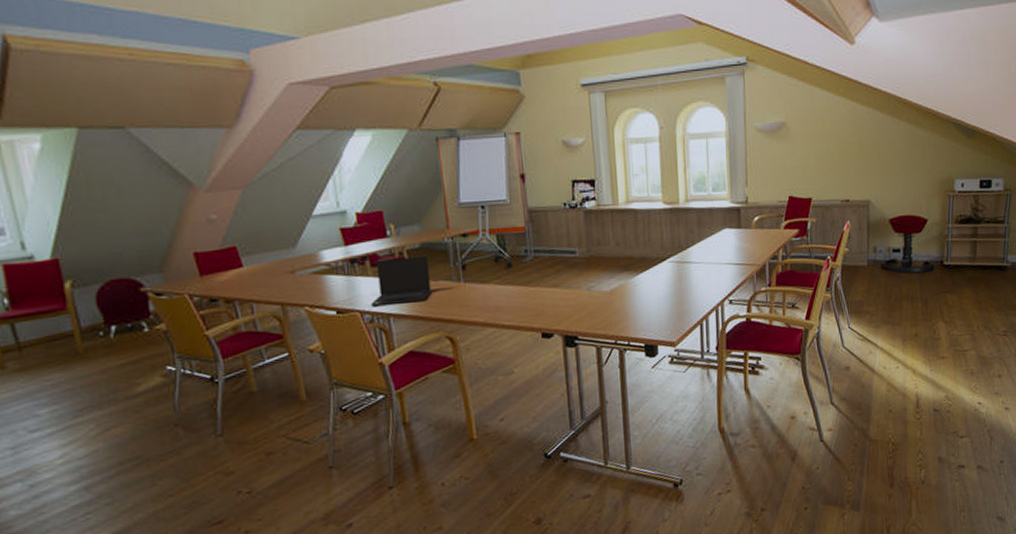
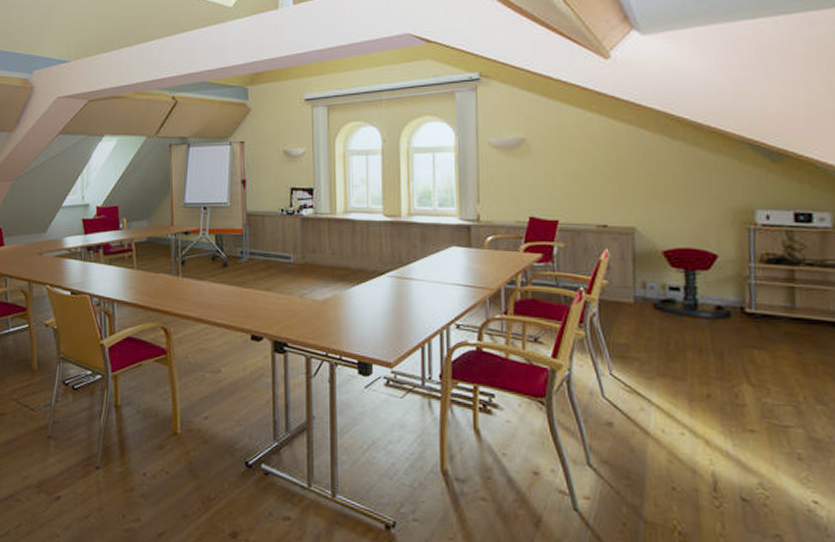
laptop: present [371,257,431,307] -> none [100,249,153,292]

